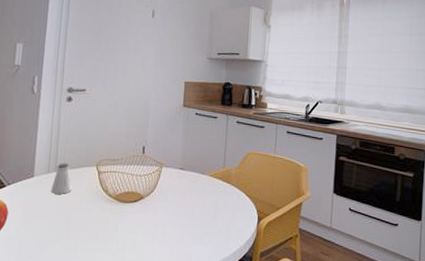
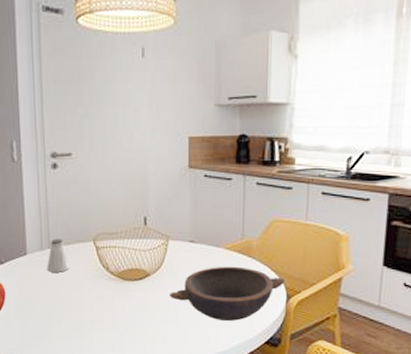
bowl: none [159,191,257,240] -> present [169,266,286,321]

